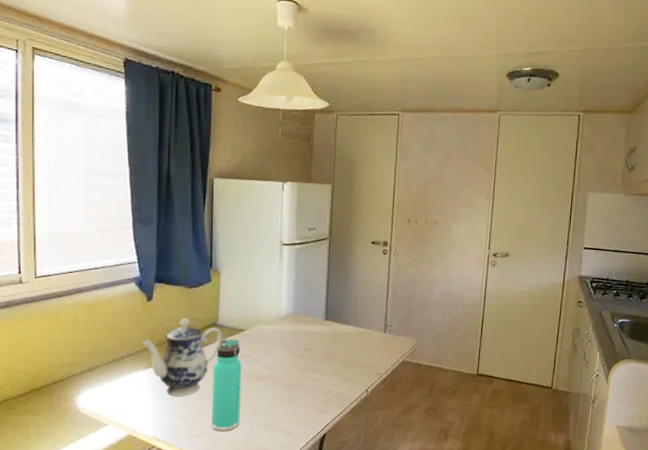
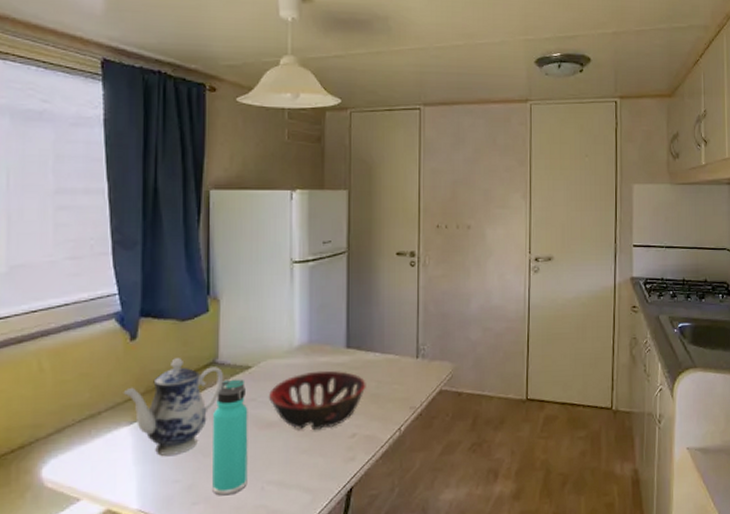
decorative bowl: none [259,337,341,385] -> present [269,370,366,430]

